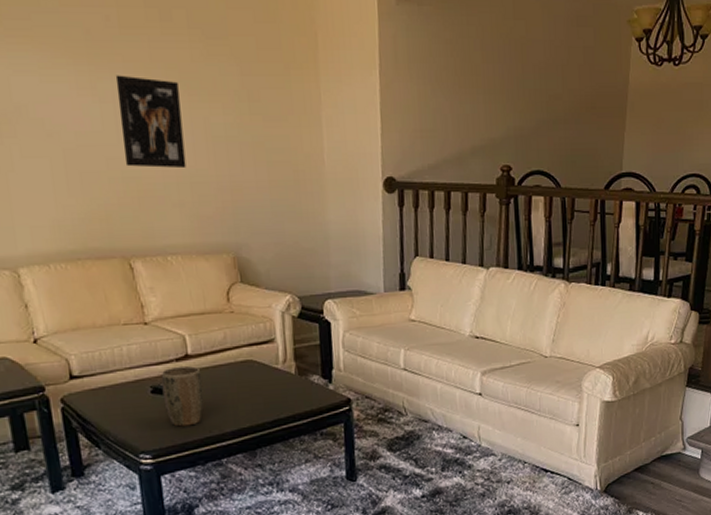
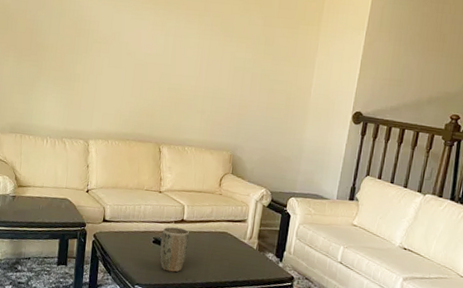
wall art: present [115,75,186,169] -> none [172,18,219,87]

